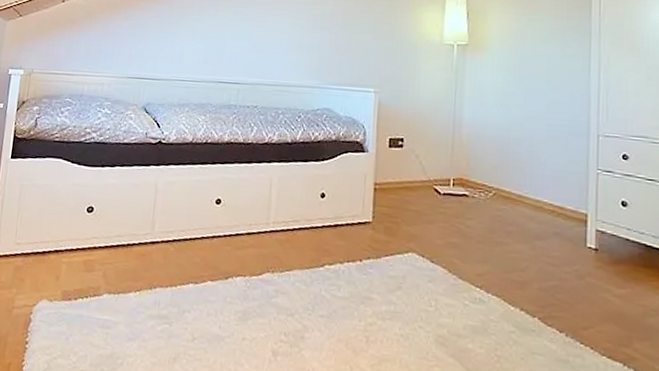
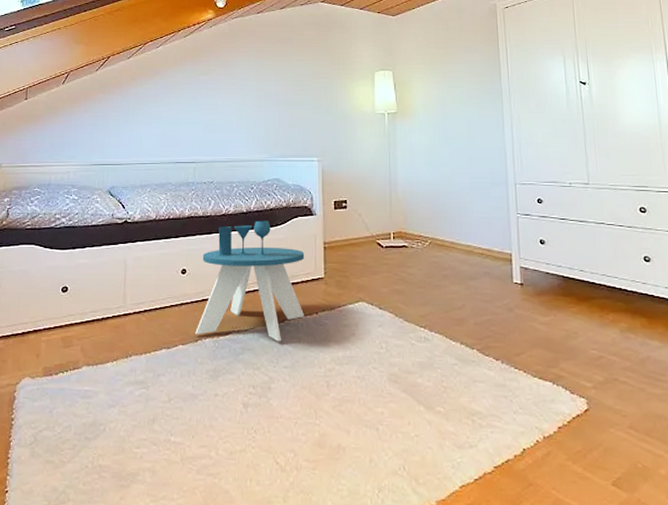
side table: none [226,152,353,288] -> present [195,220,305,342]

